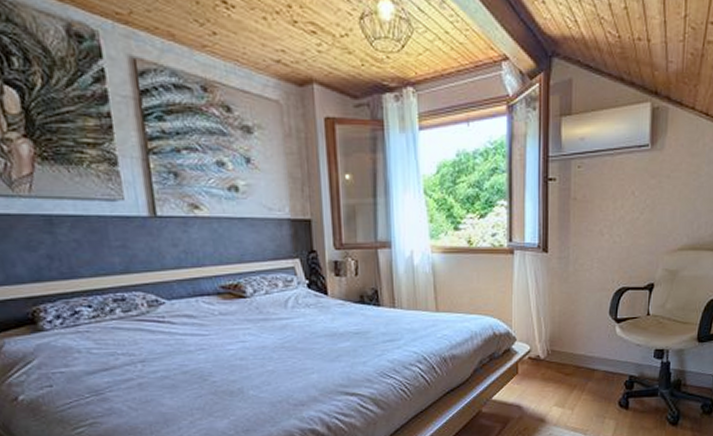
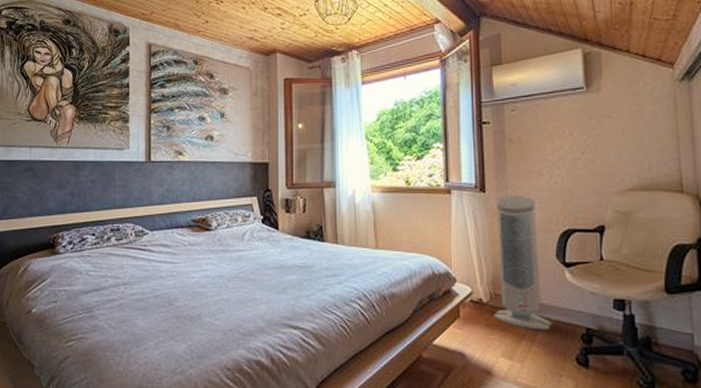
air purifier: none [549,255,600,381] -> present [493,195,551,331]

